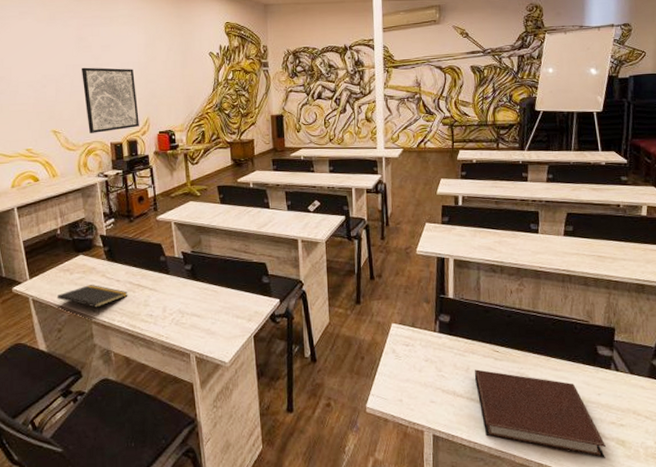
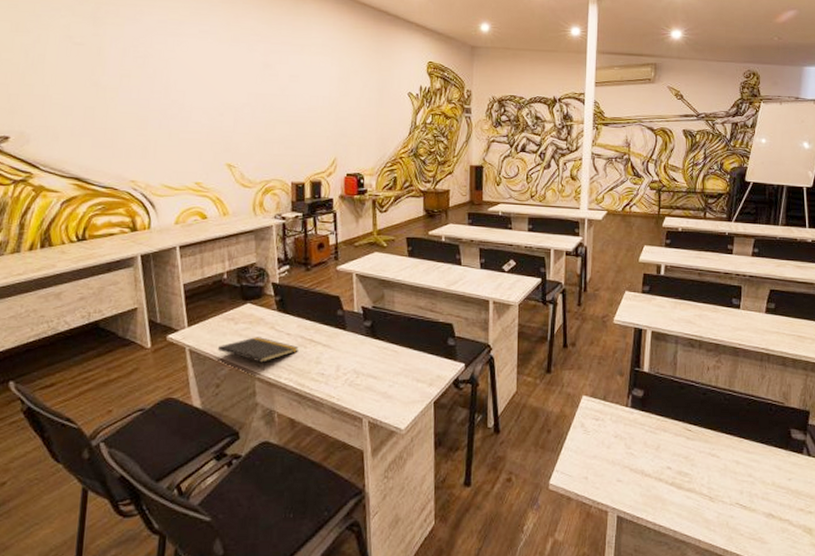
wall art: present [81,67,139,133] -> none [264,97,326,171]
notebook: present [474,369,607,458] -> none [664,448,794,546]

